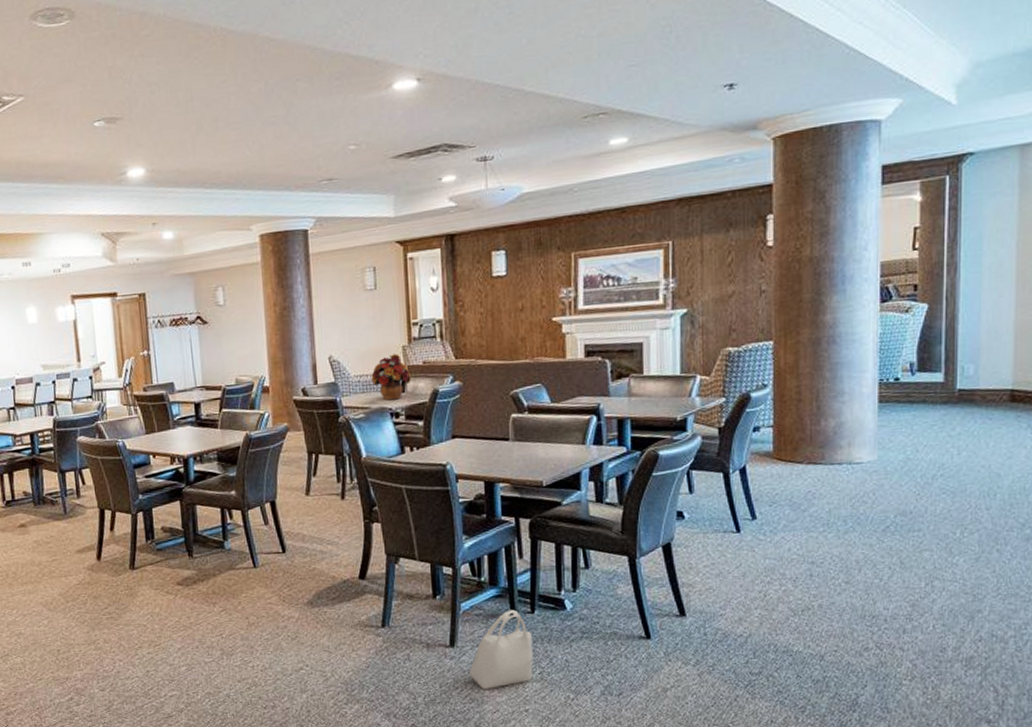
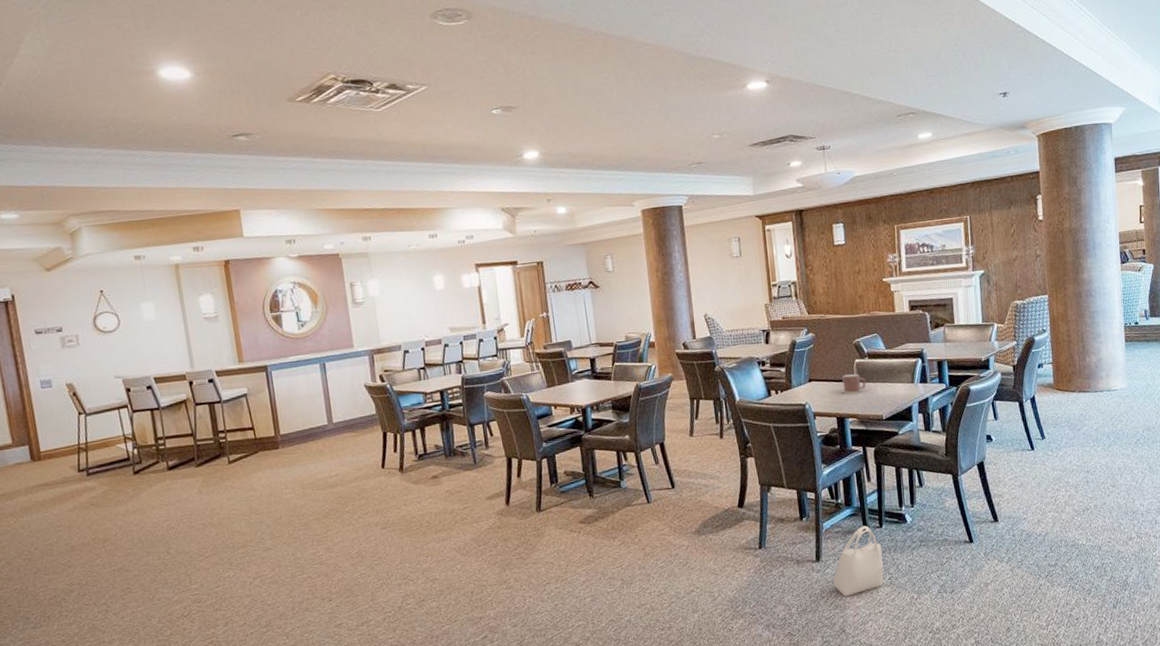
flower arrangement: present [371,353,411,401] -> none [740,310,774,351]
mug: none [493,430,523,455] -> present [842,373,866,394]

